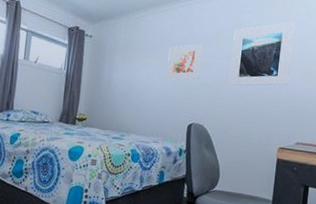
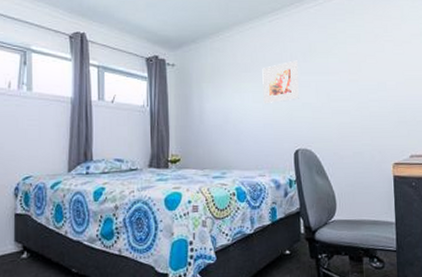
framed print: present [228,21,295,86] -> none [329,26,393,102]

